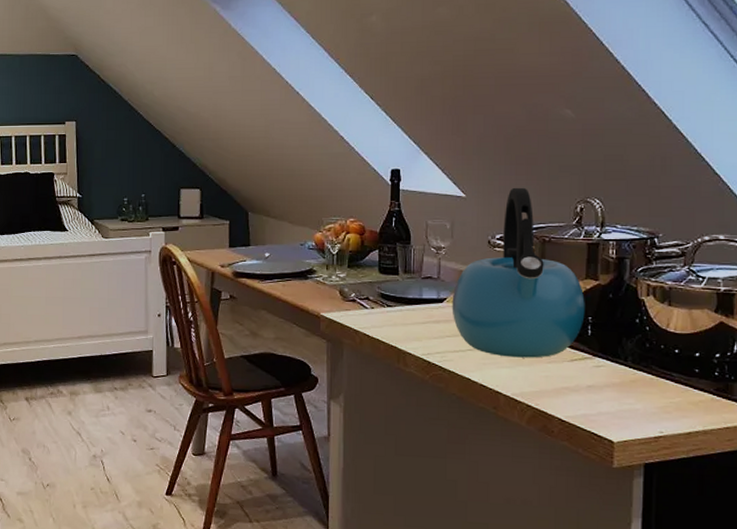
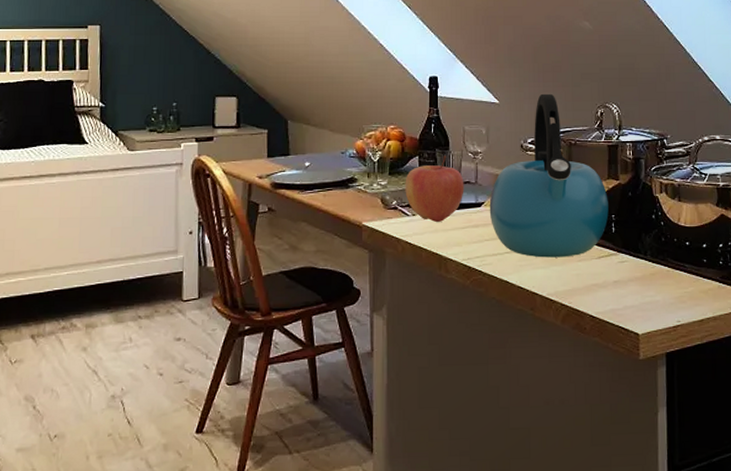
apple: none [364,250,426,316] -> present [405,155,464,222]

